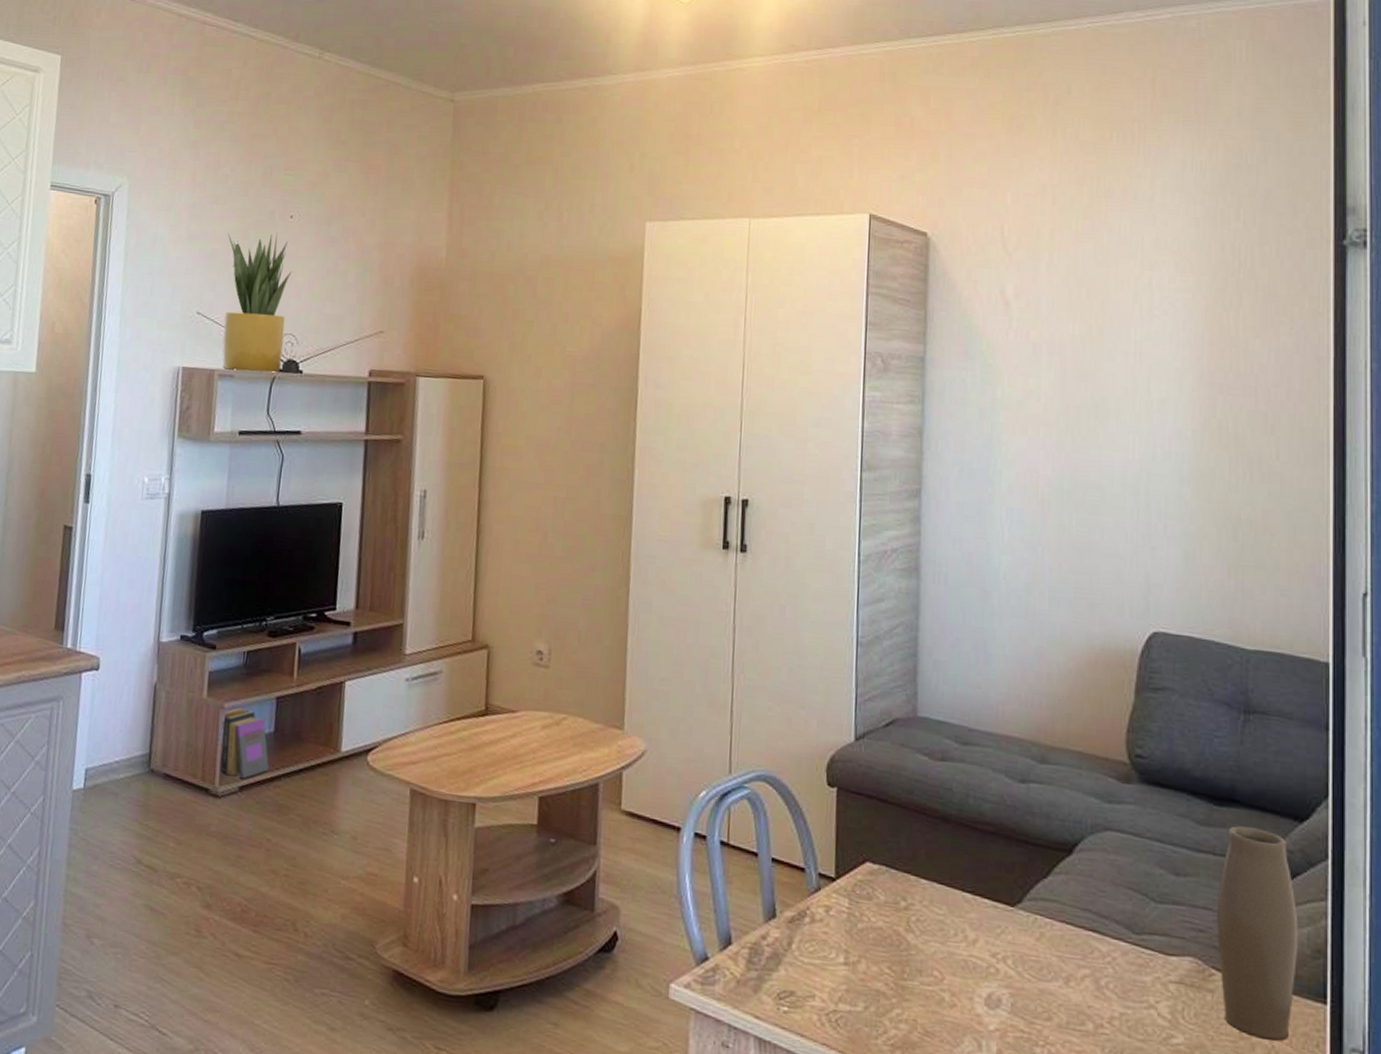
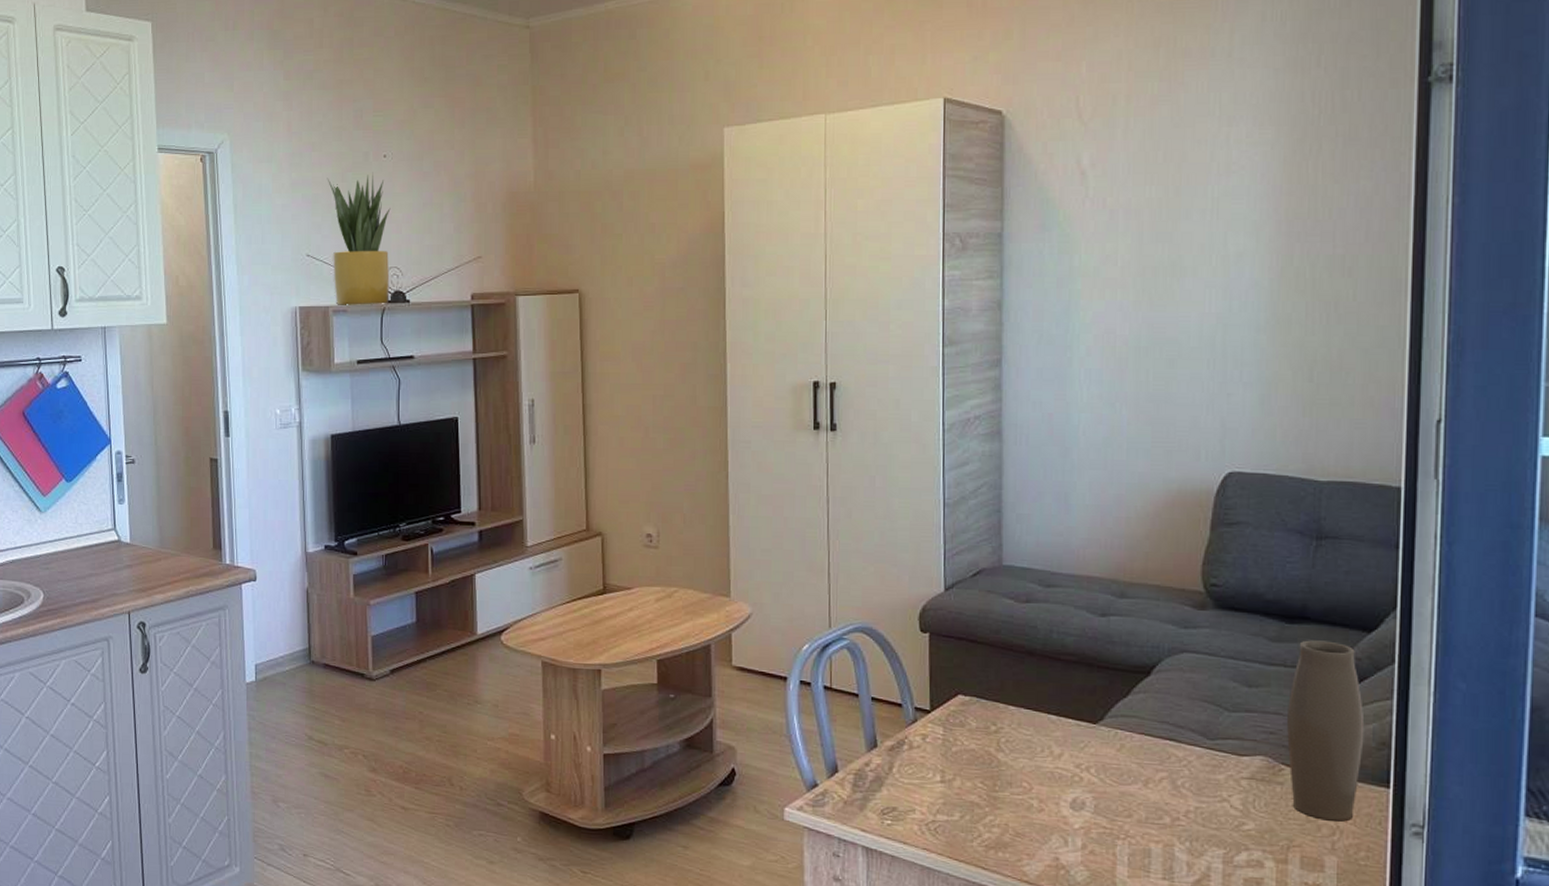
books: present [220,707,270,779] -> none [370,602,415,664]

